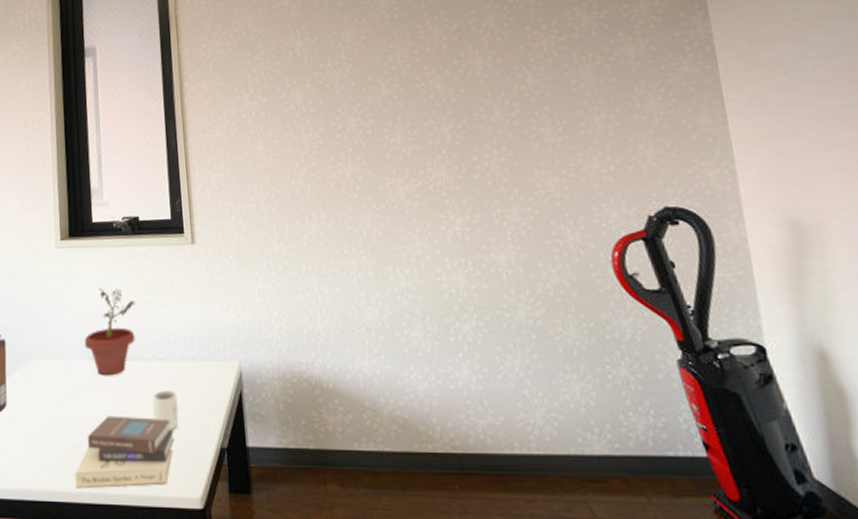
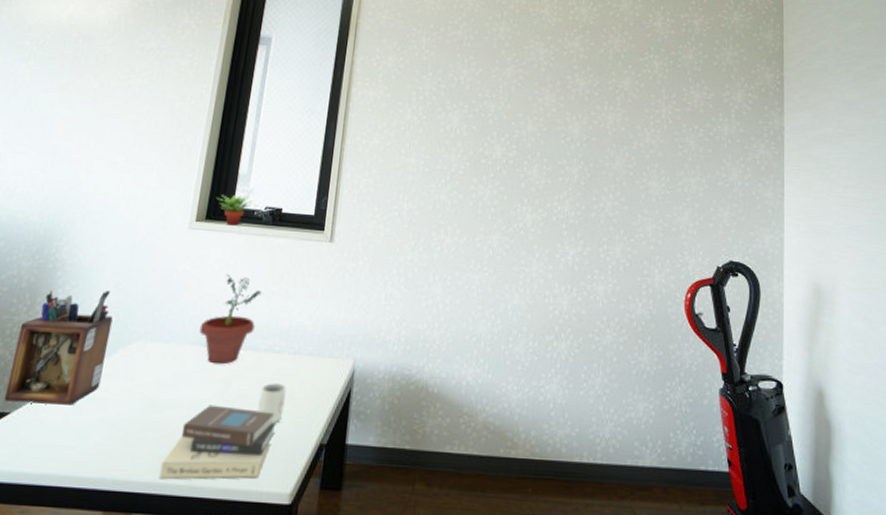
succulent plant: none [74,206,109,240] -> present [216,194,252,226]

